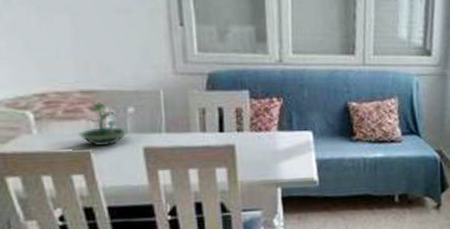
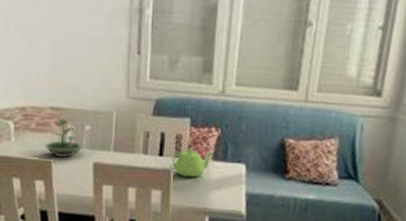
teapot: none [233,122,279,151] -> present [170,149,214,178]

